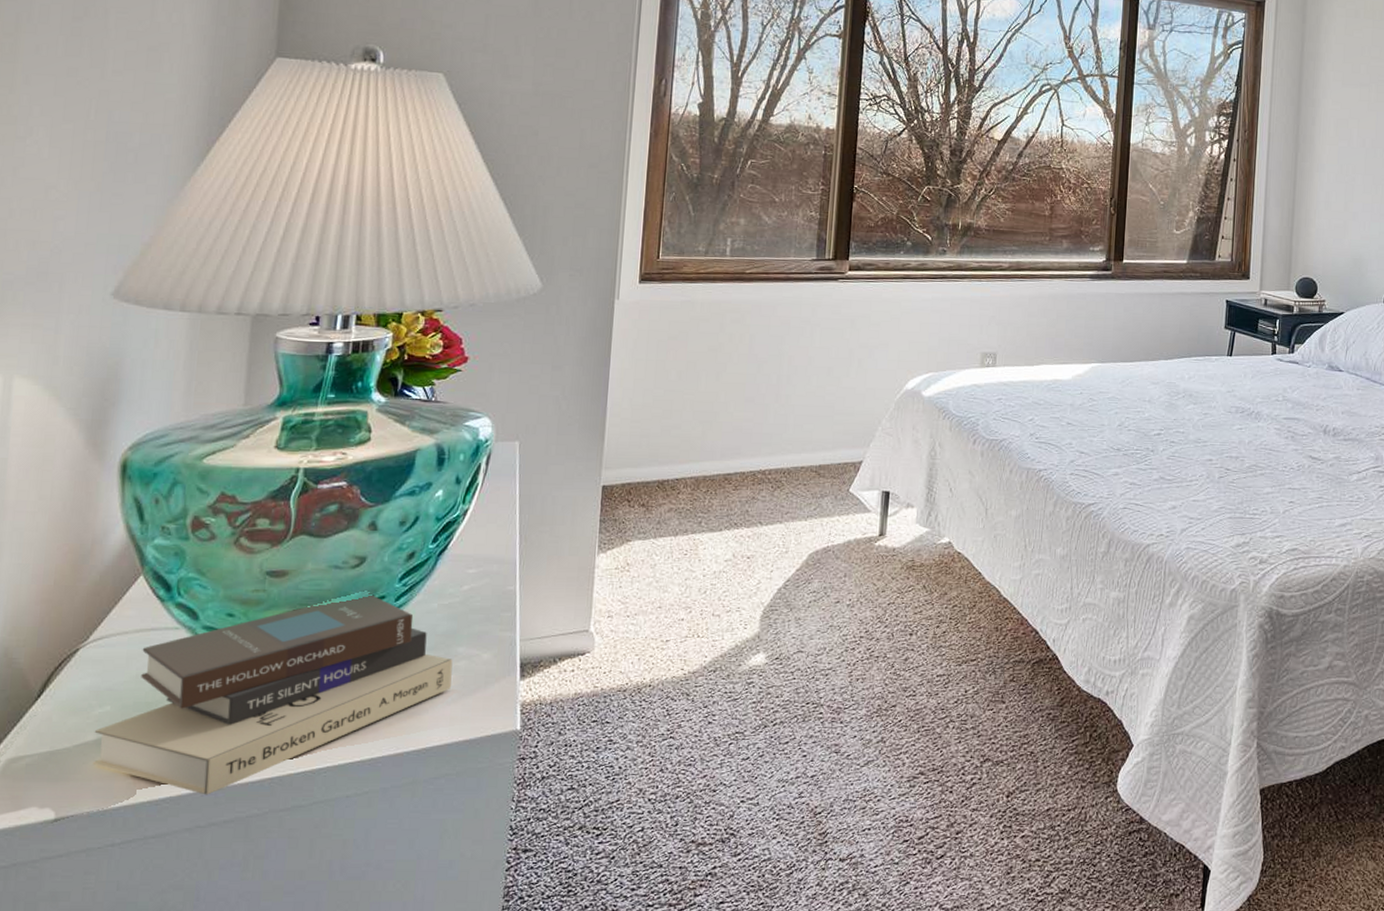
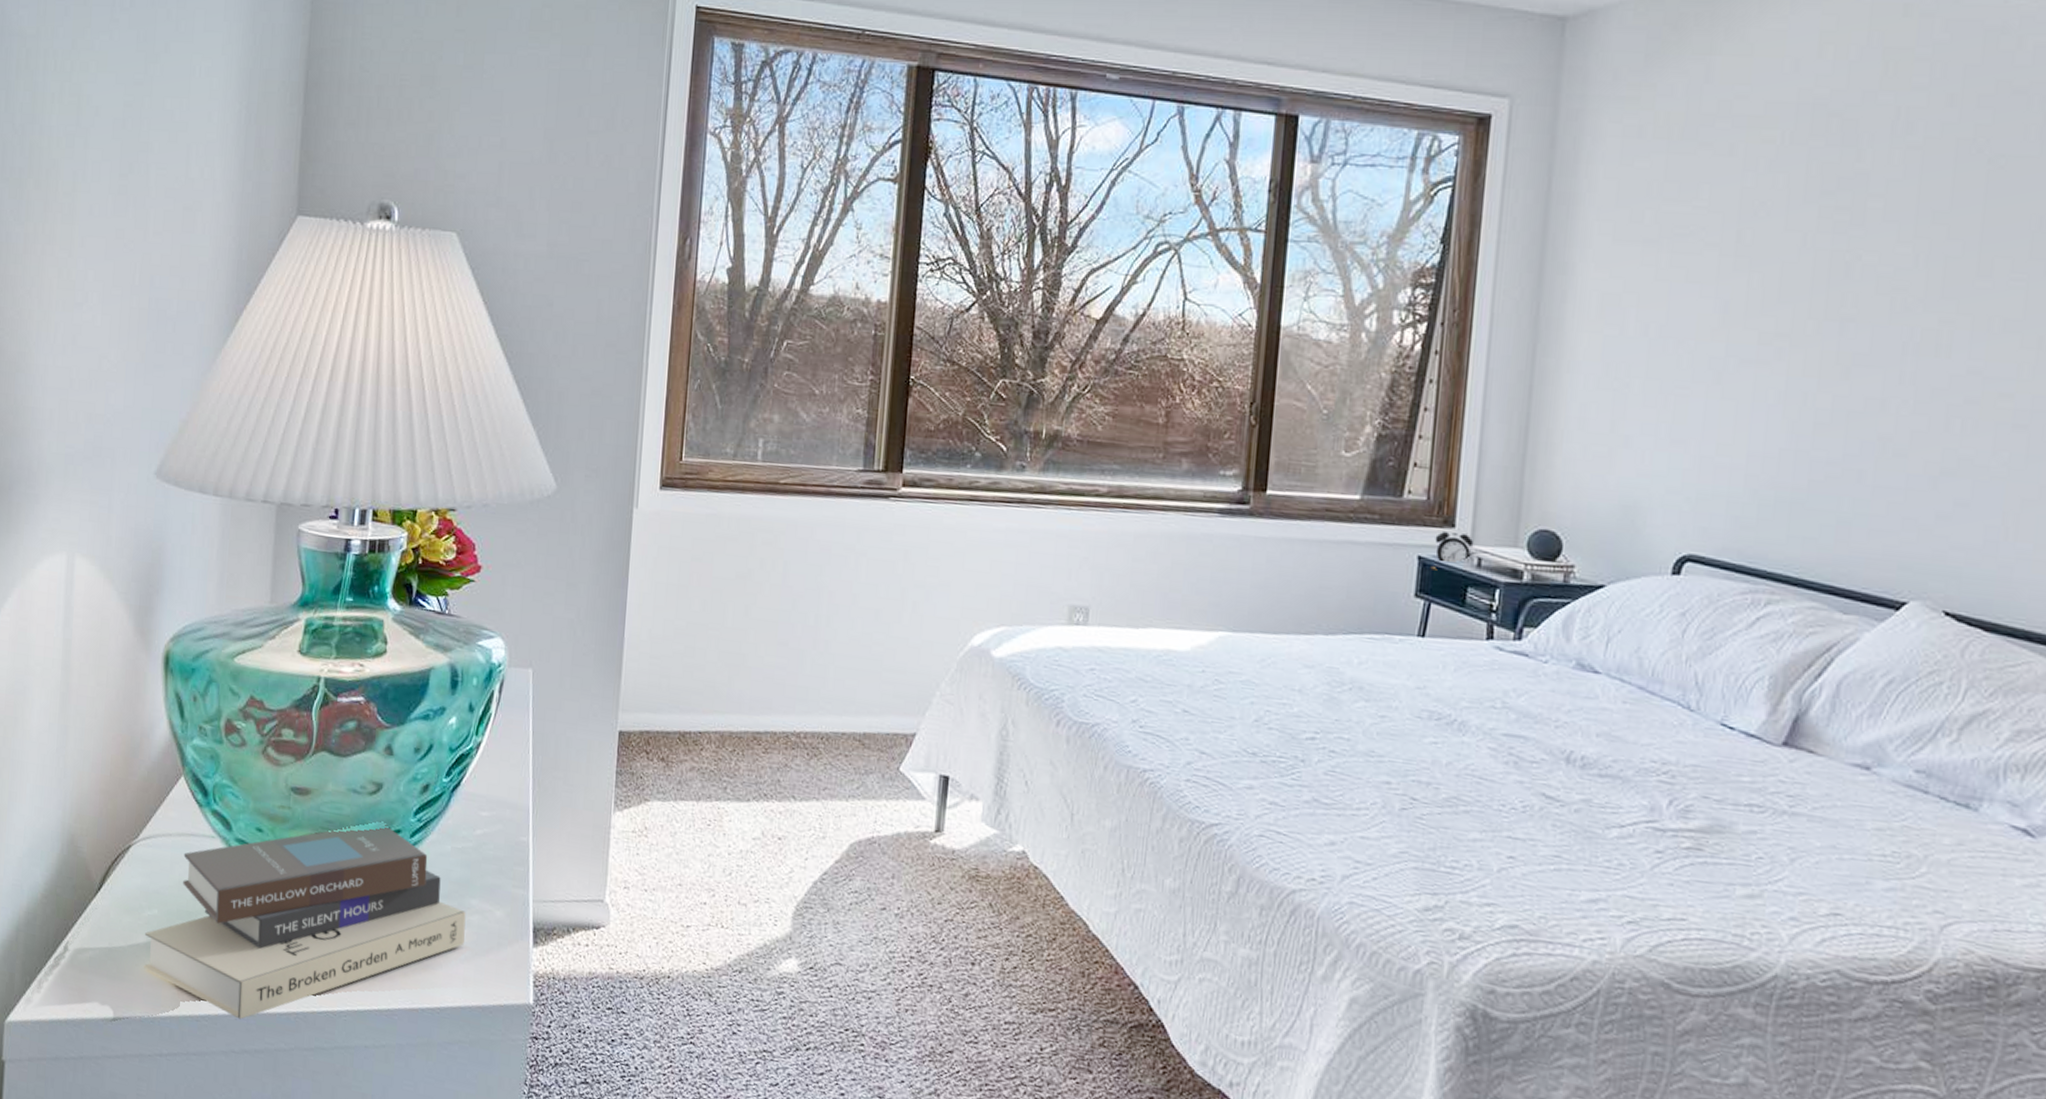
alarm clock: none [1234,280,1262,309] -> present [1430,528,1474,571]

